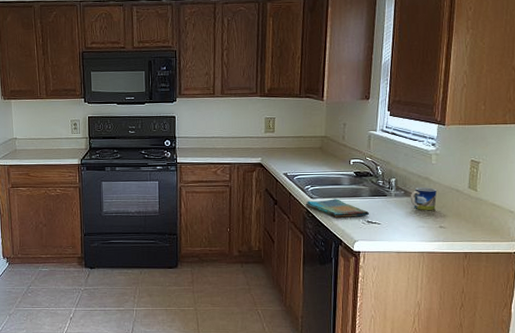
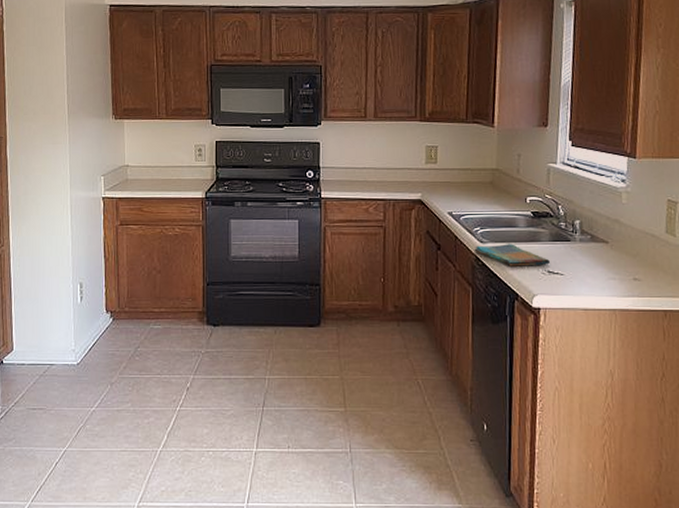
mug: present [410,187,437,210] -> none [597,230,629,259]

